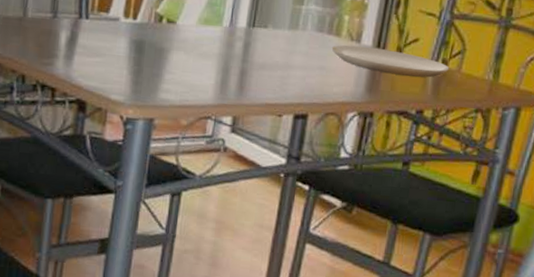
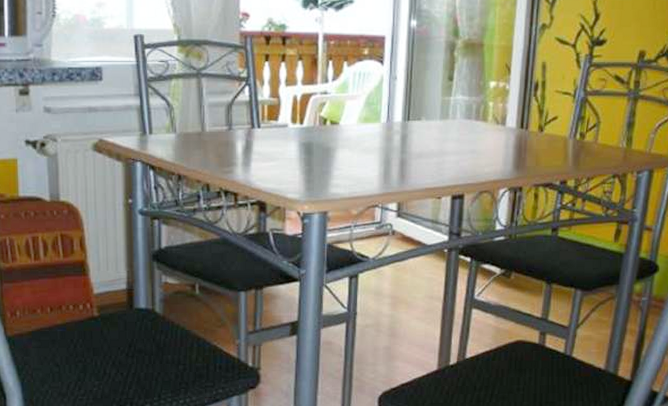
plate: present [331,45,449,78] -> none [480,128,587,151]

